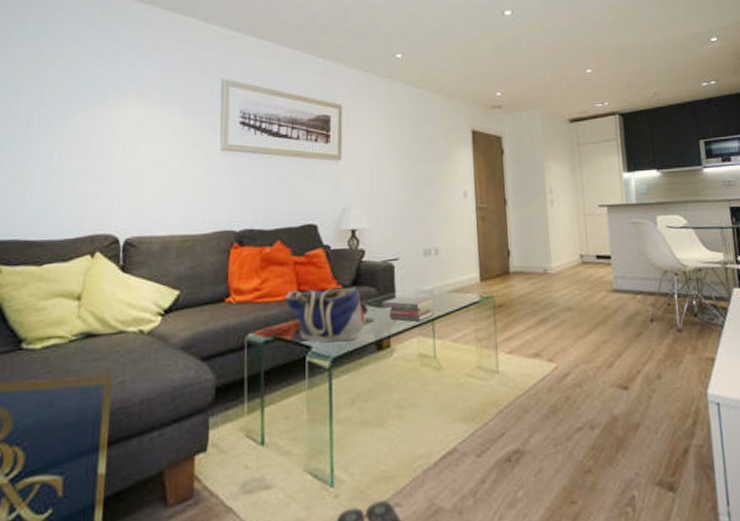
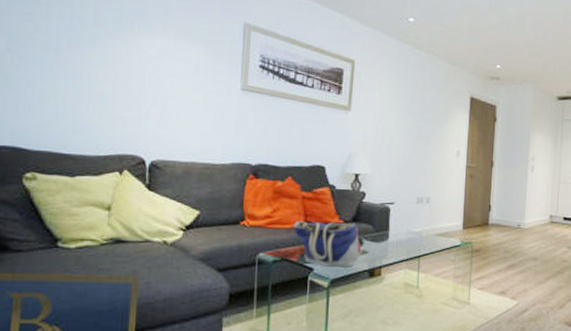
books: present [381,296,434,323] -> none [376,234,421,258]

